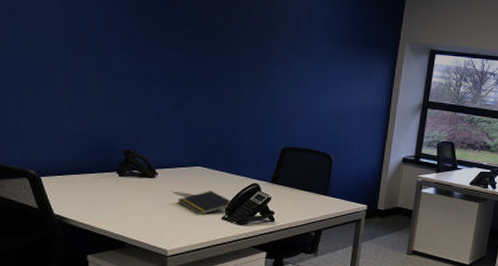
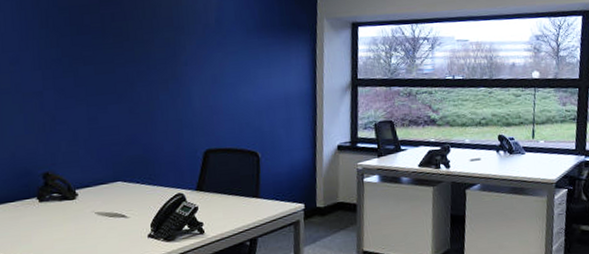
notepad: present [178,191,233,215] -> none [101,206,158,235]

